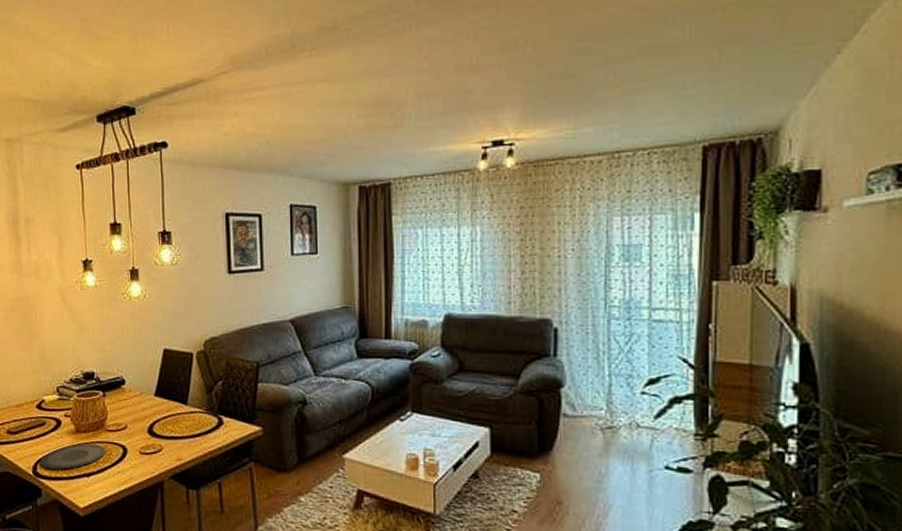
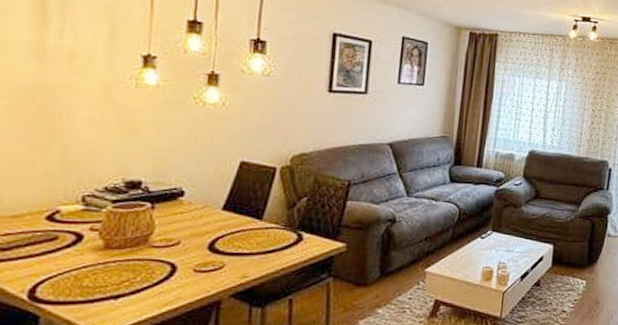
plate: present [40,444,106,470] -> none [42,261,147,292]

